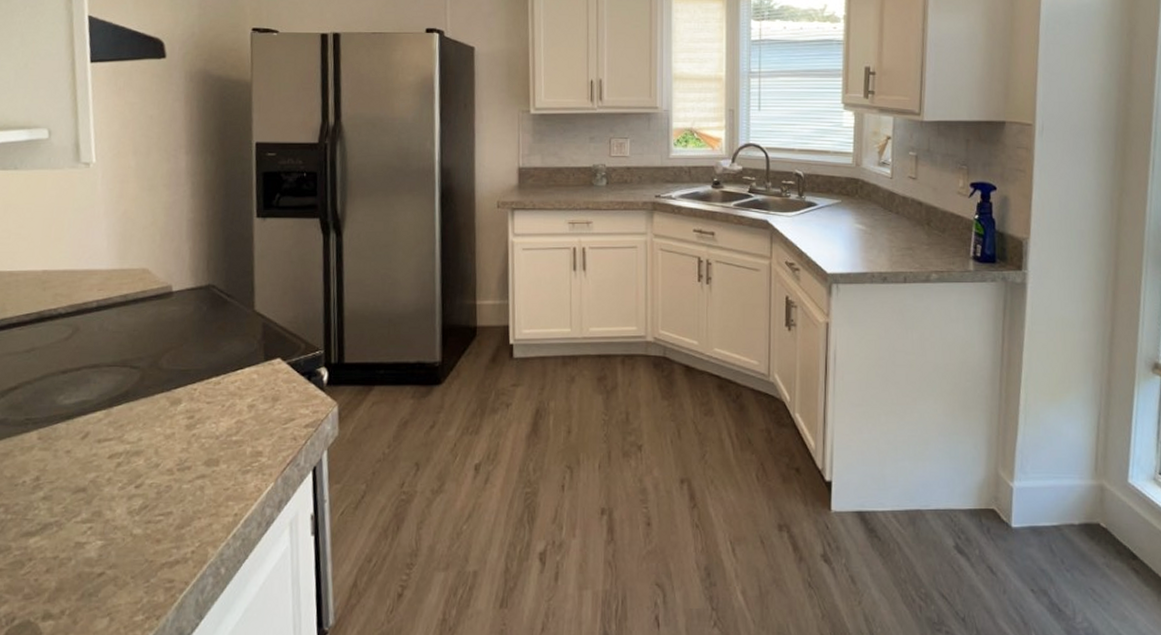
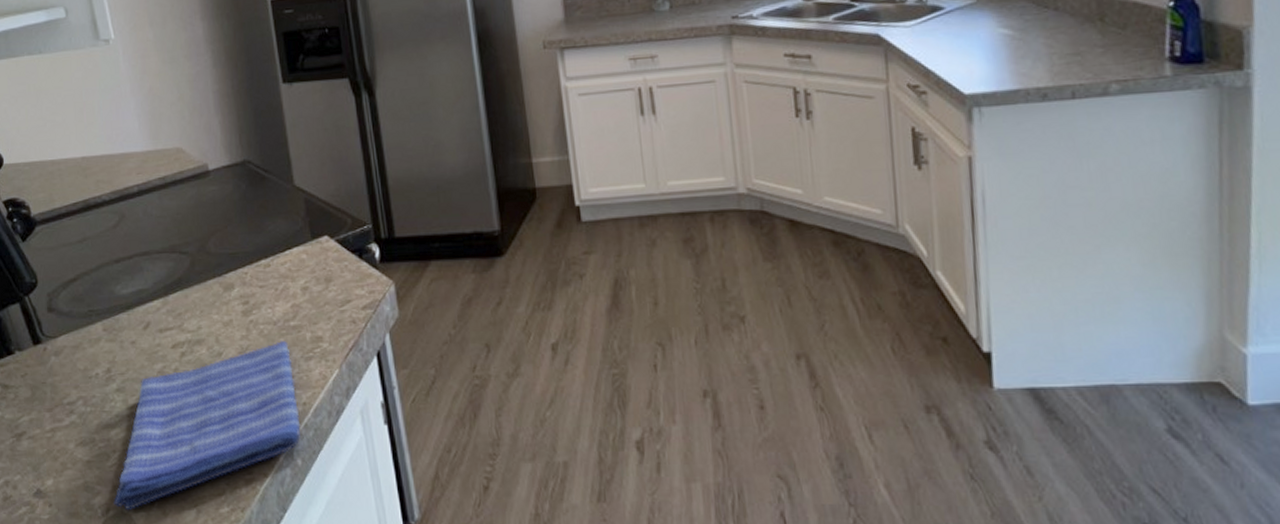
dish towel: none [21,455,230,620] -> present [114,341,301,511]

